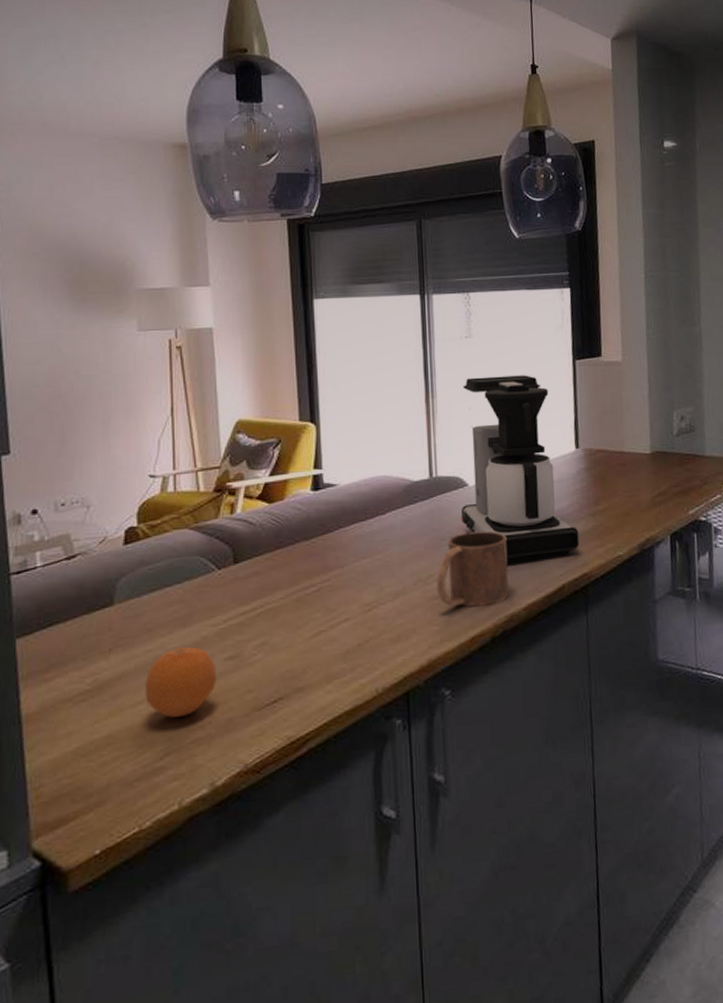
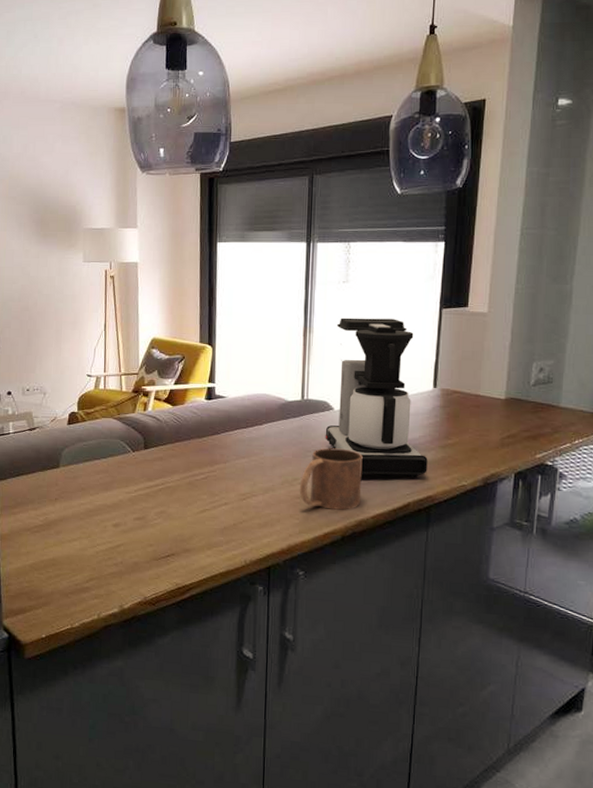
fruit: present [145,646,217,718] -> none [78,505,128,555]

